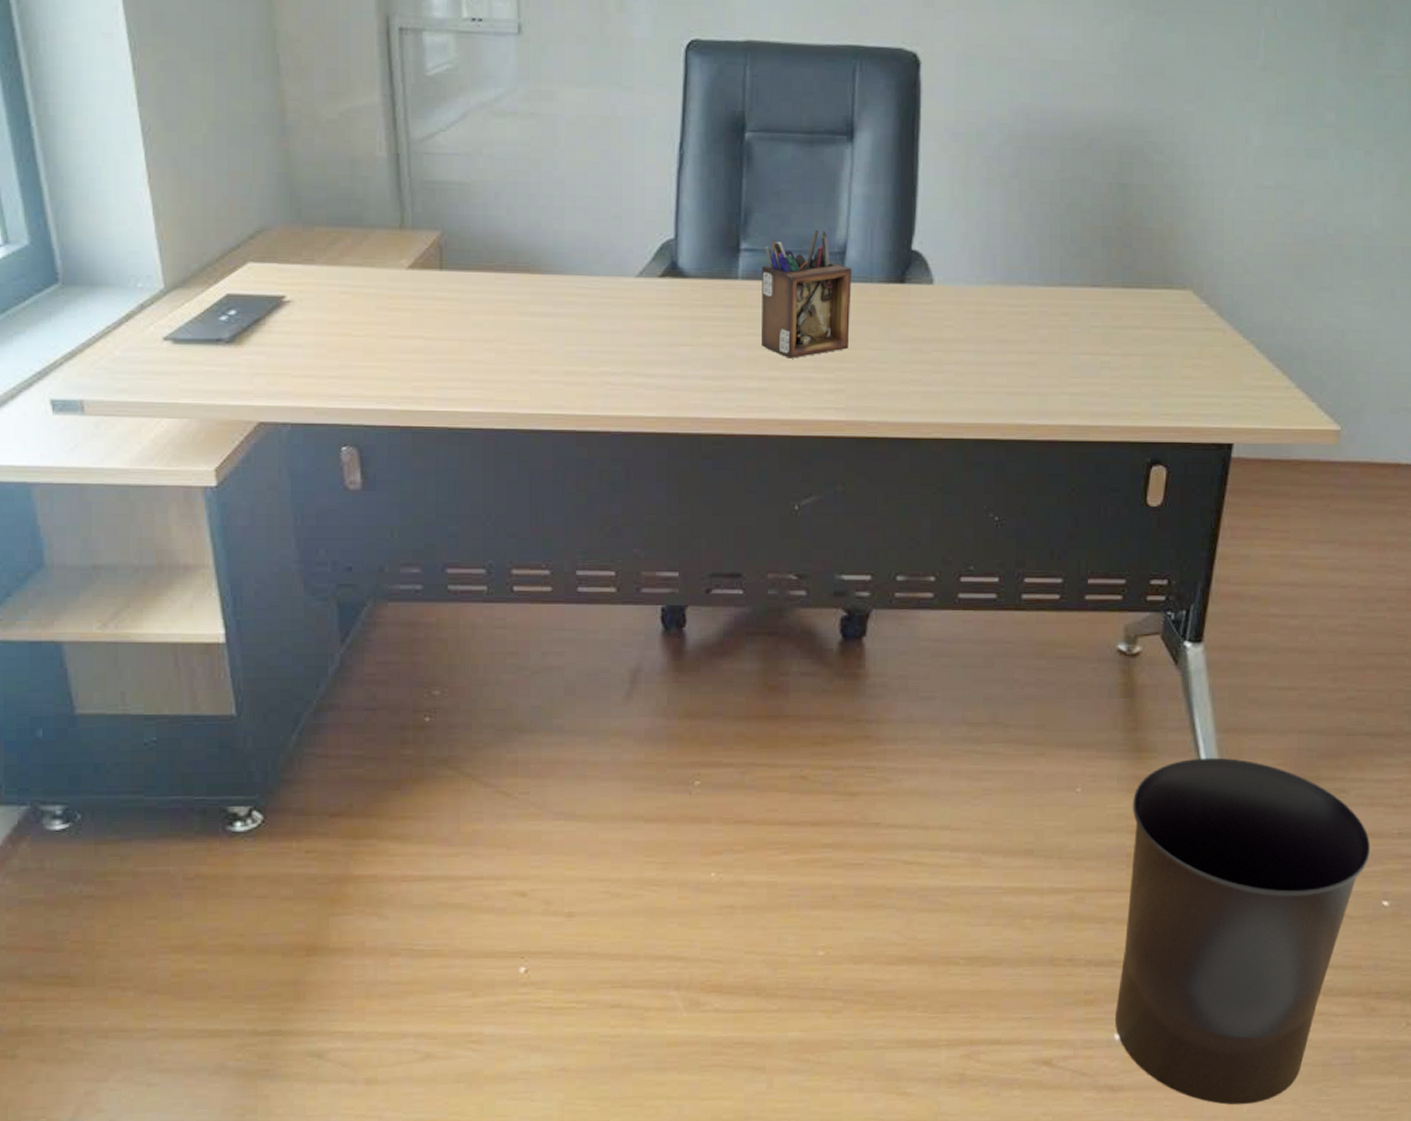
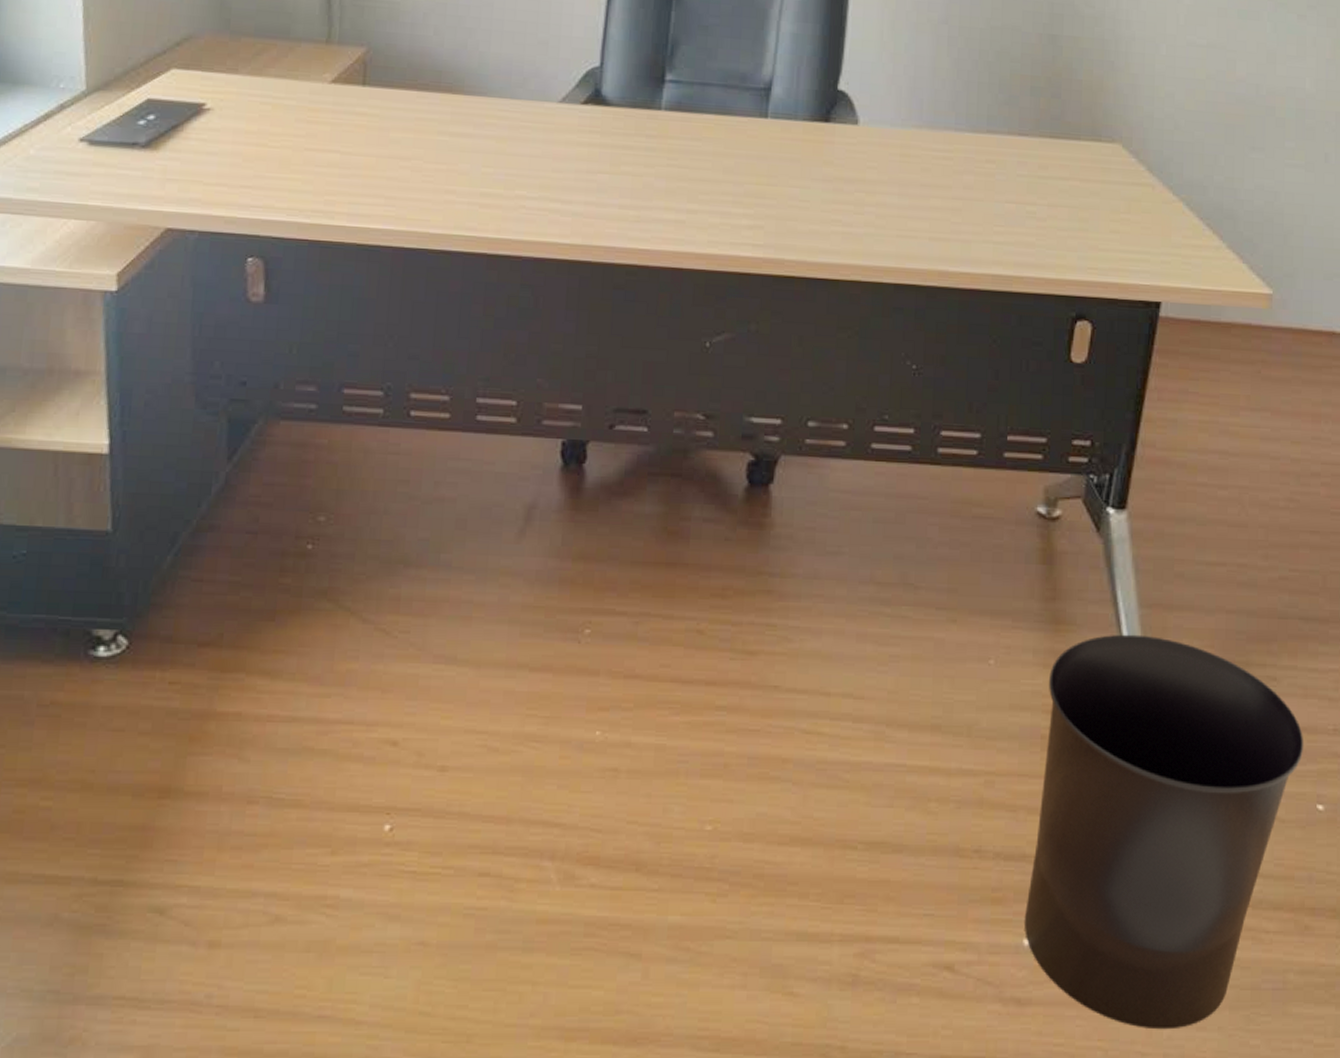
desk organizer: present [762,229,852,359] -> none [681,64,776,192]

